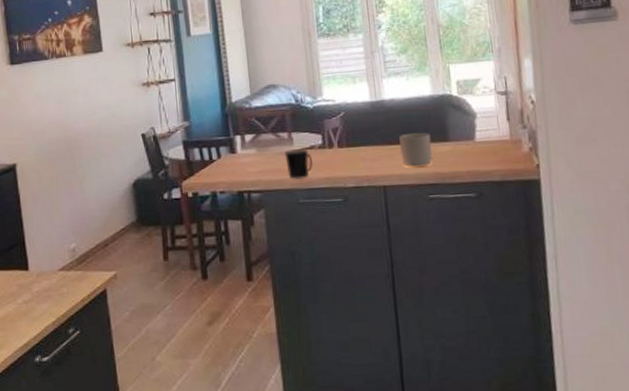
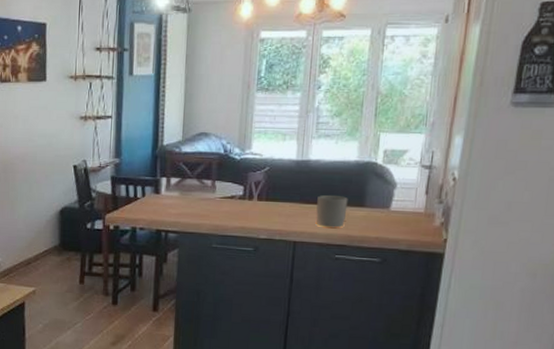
mug: present [284,148,313,181] -> none [205,196,231,227]

